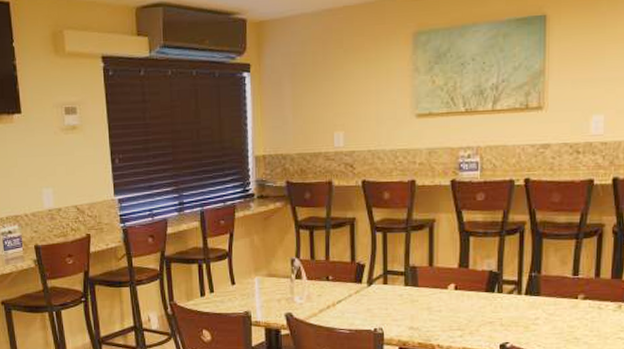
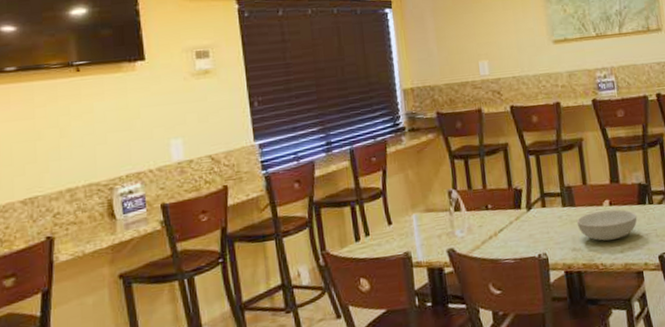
serving bowl: none [417,294,483,324] -> present [576,209,638,241]

